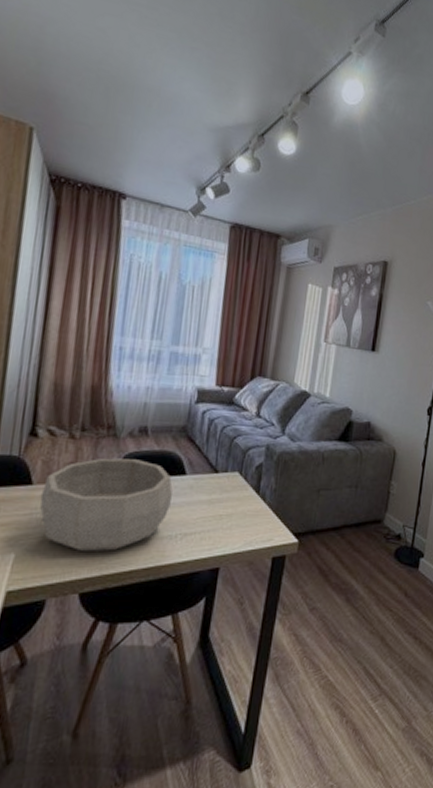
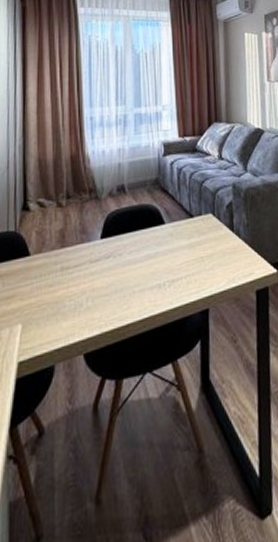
decorative bowl: present [40,457,173,552] -> none [38,216,156,314]

